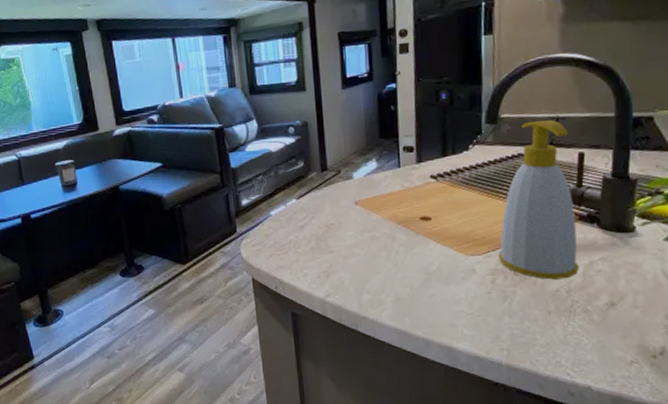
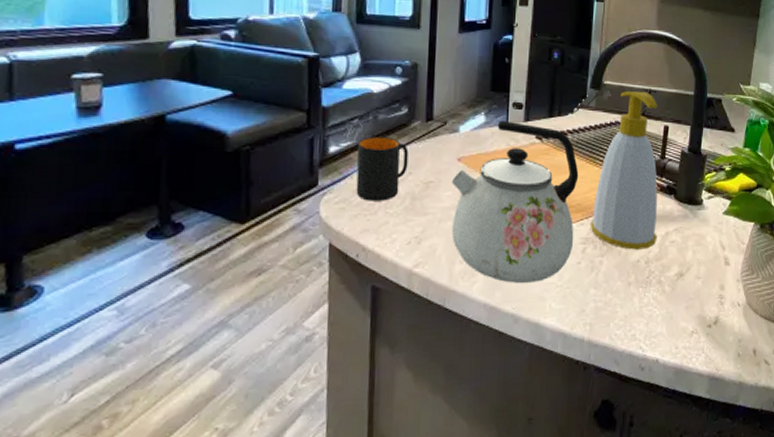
mug: none [264,188,310,243] -> present [356,137,409,201]
kettle: none [351,164,482,312] -> present [451,120,579,284]

